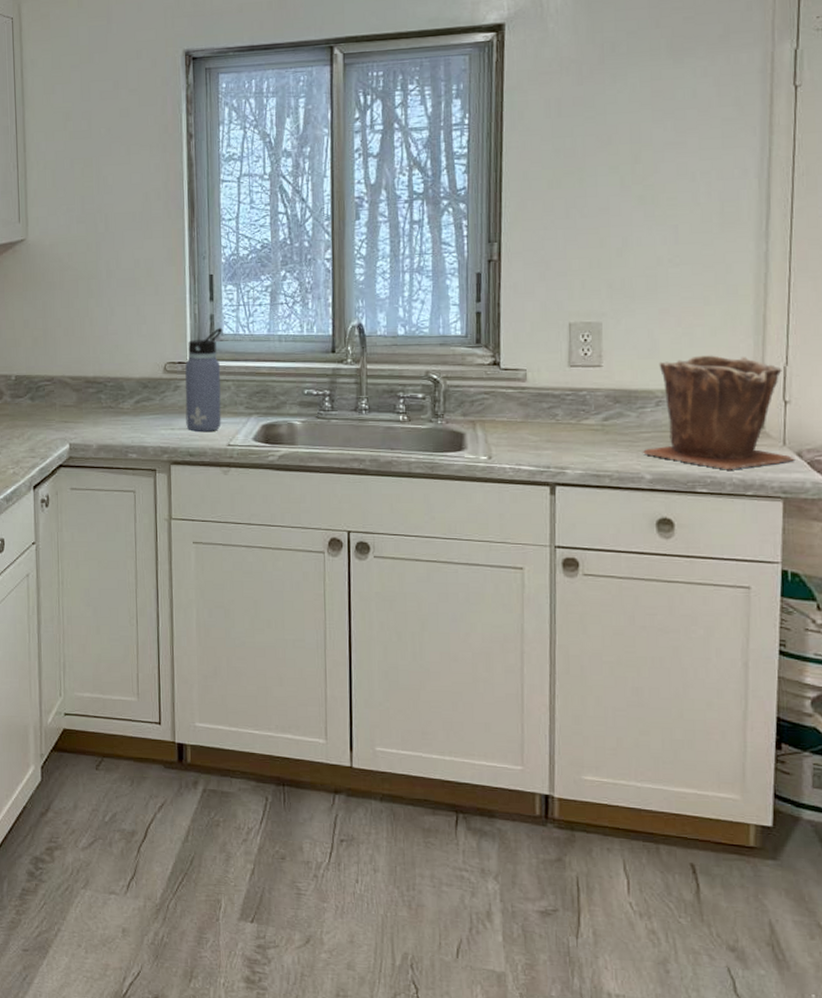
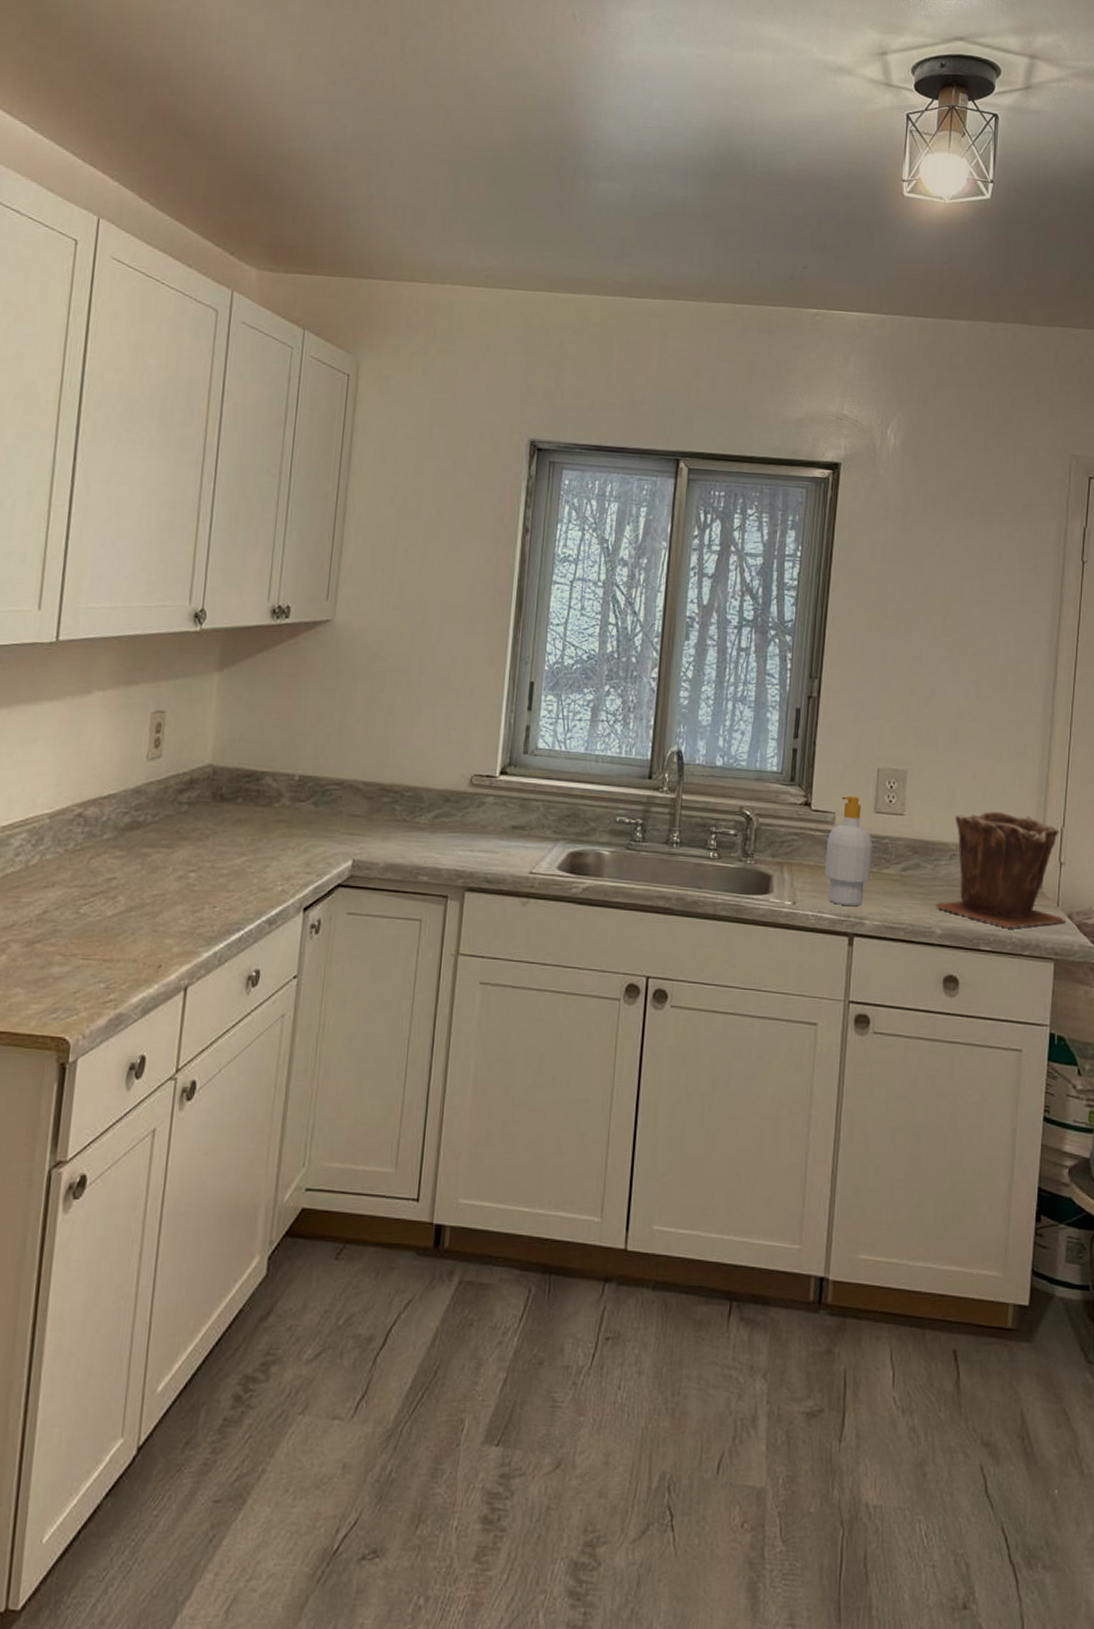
water bottle: present [185,327,223,431] -> none [487,740,538,856]
soap bottle: none [519,352,570,458] -> present [824,795,873,907]

